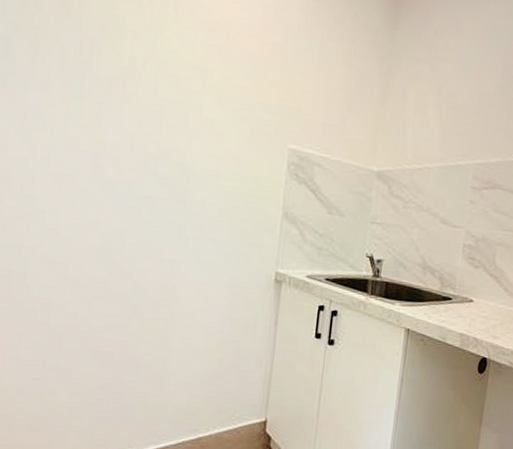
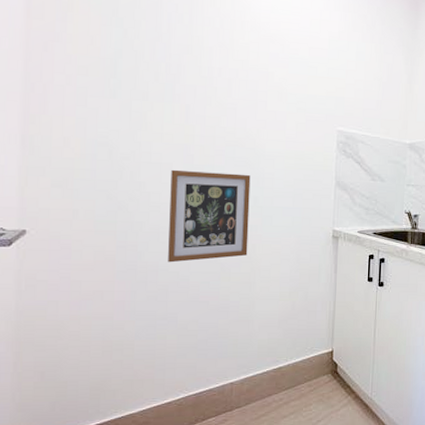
picture frame: none [64,183,176,301] -> present [168,169,251,263]

